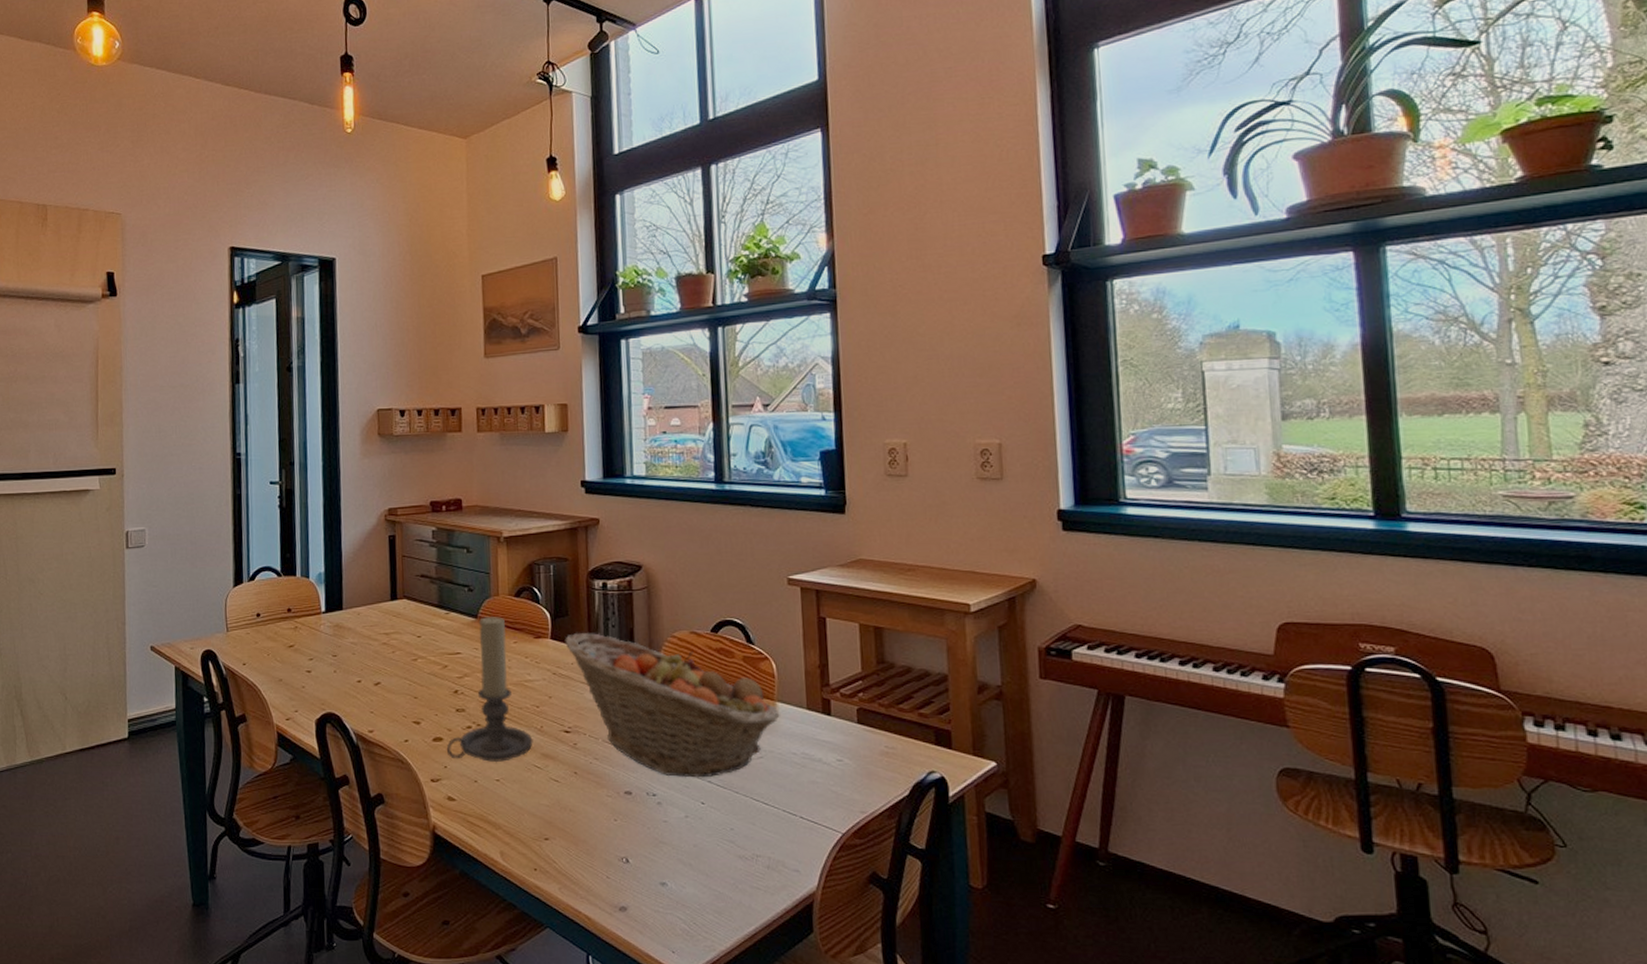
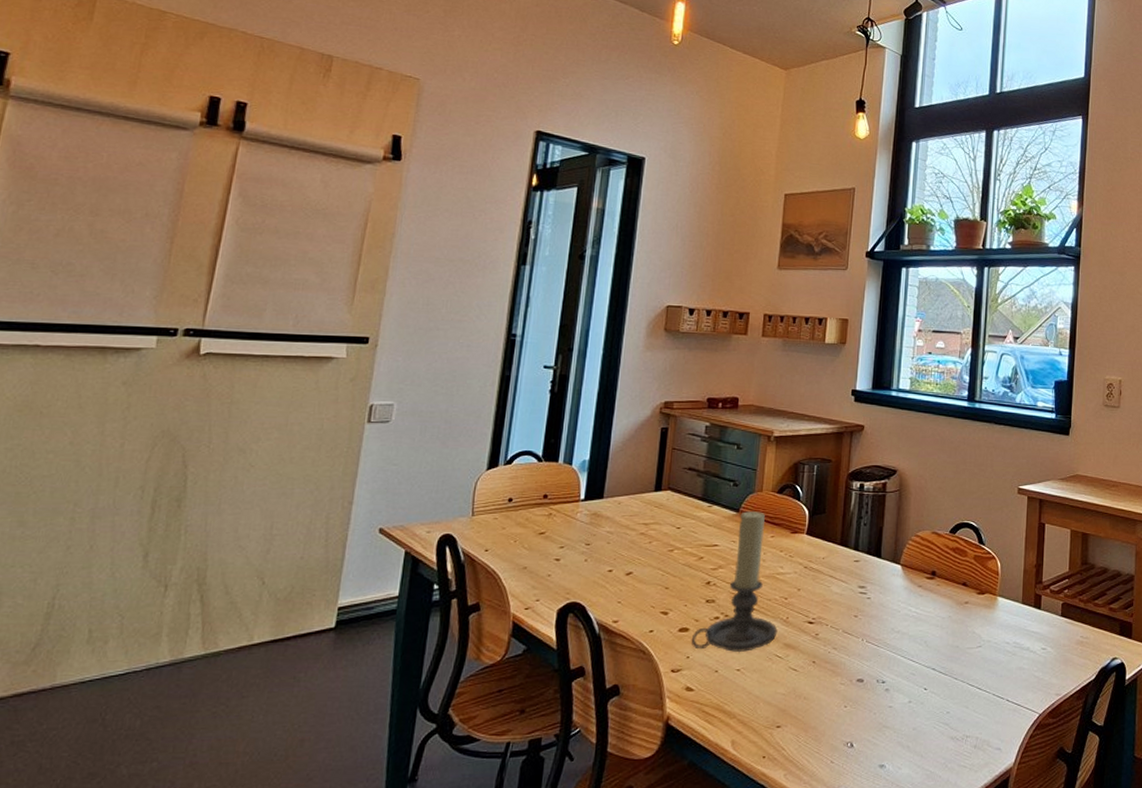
fruit basket: present [565,633,780,778] -> none [819,530,999,666]

